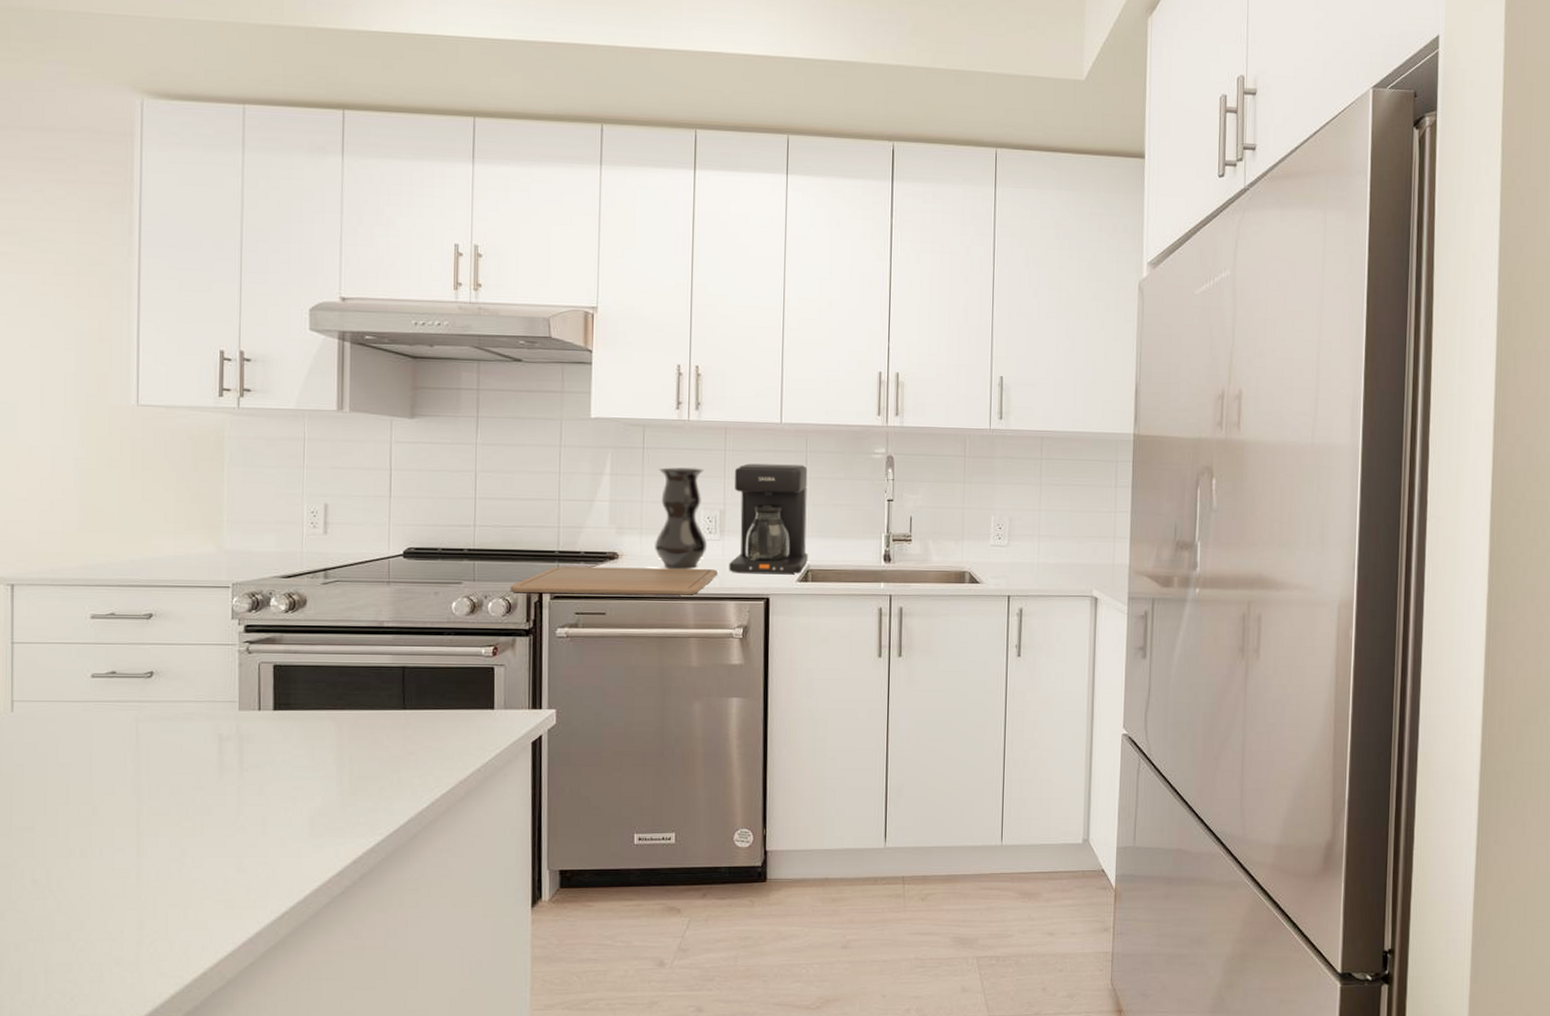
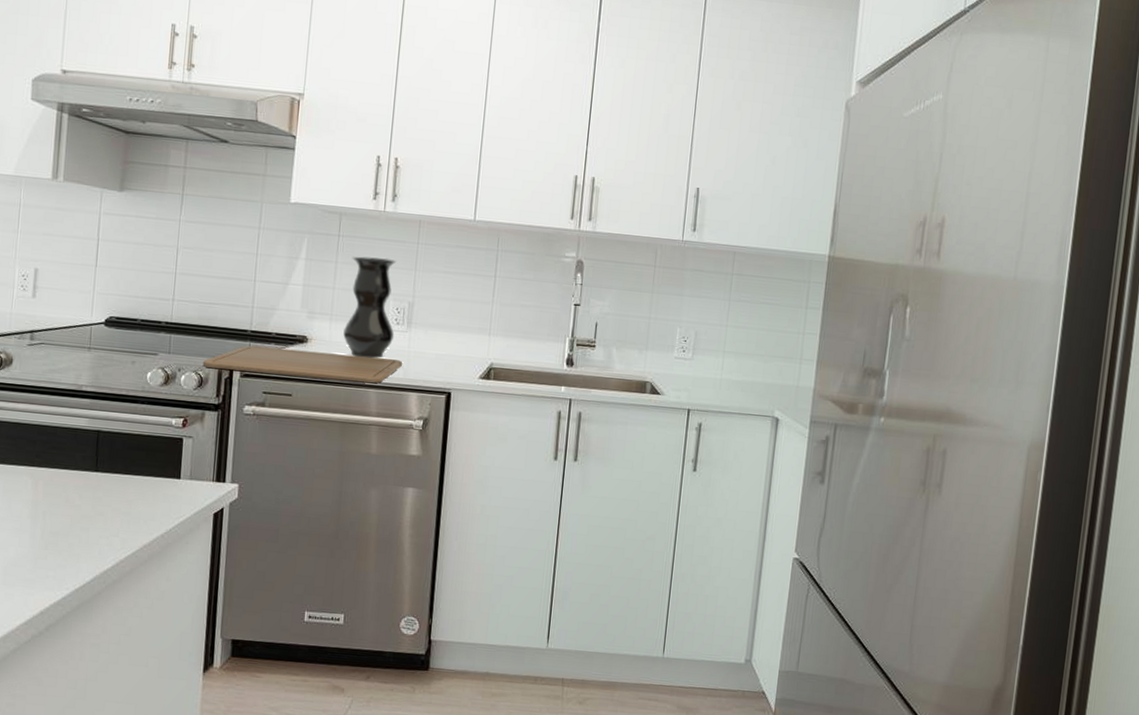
coffee maker: present [729,463,808,574] -> none [413,258,498,371]

